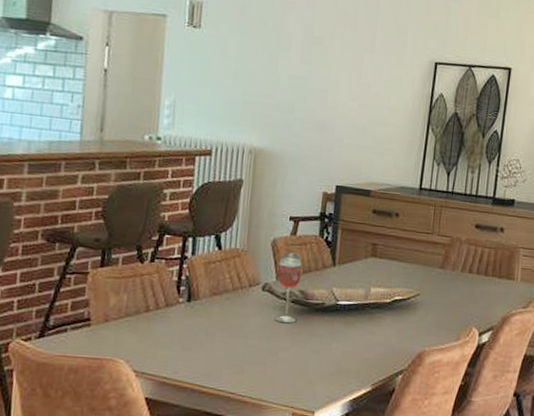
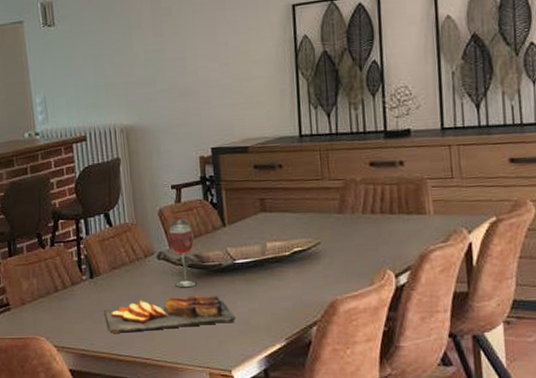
food platter: none [194,330,328,364] -> present [103,295,235,333]

